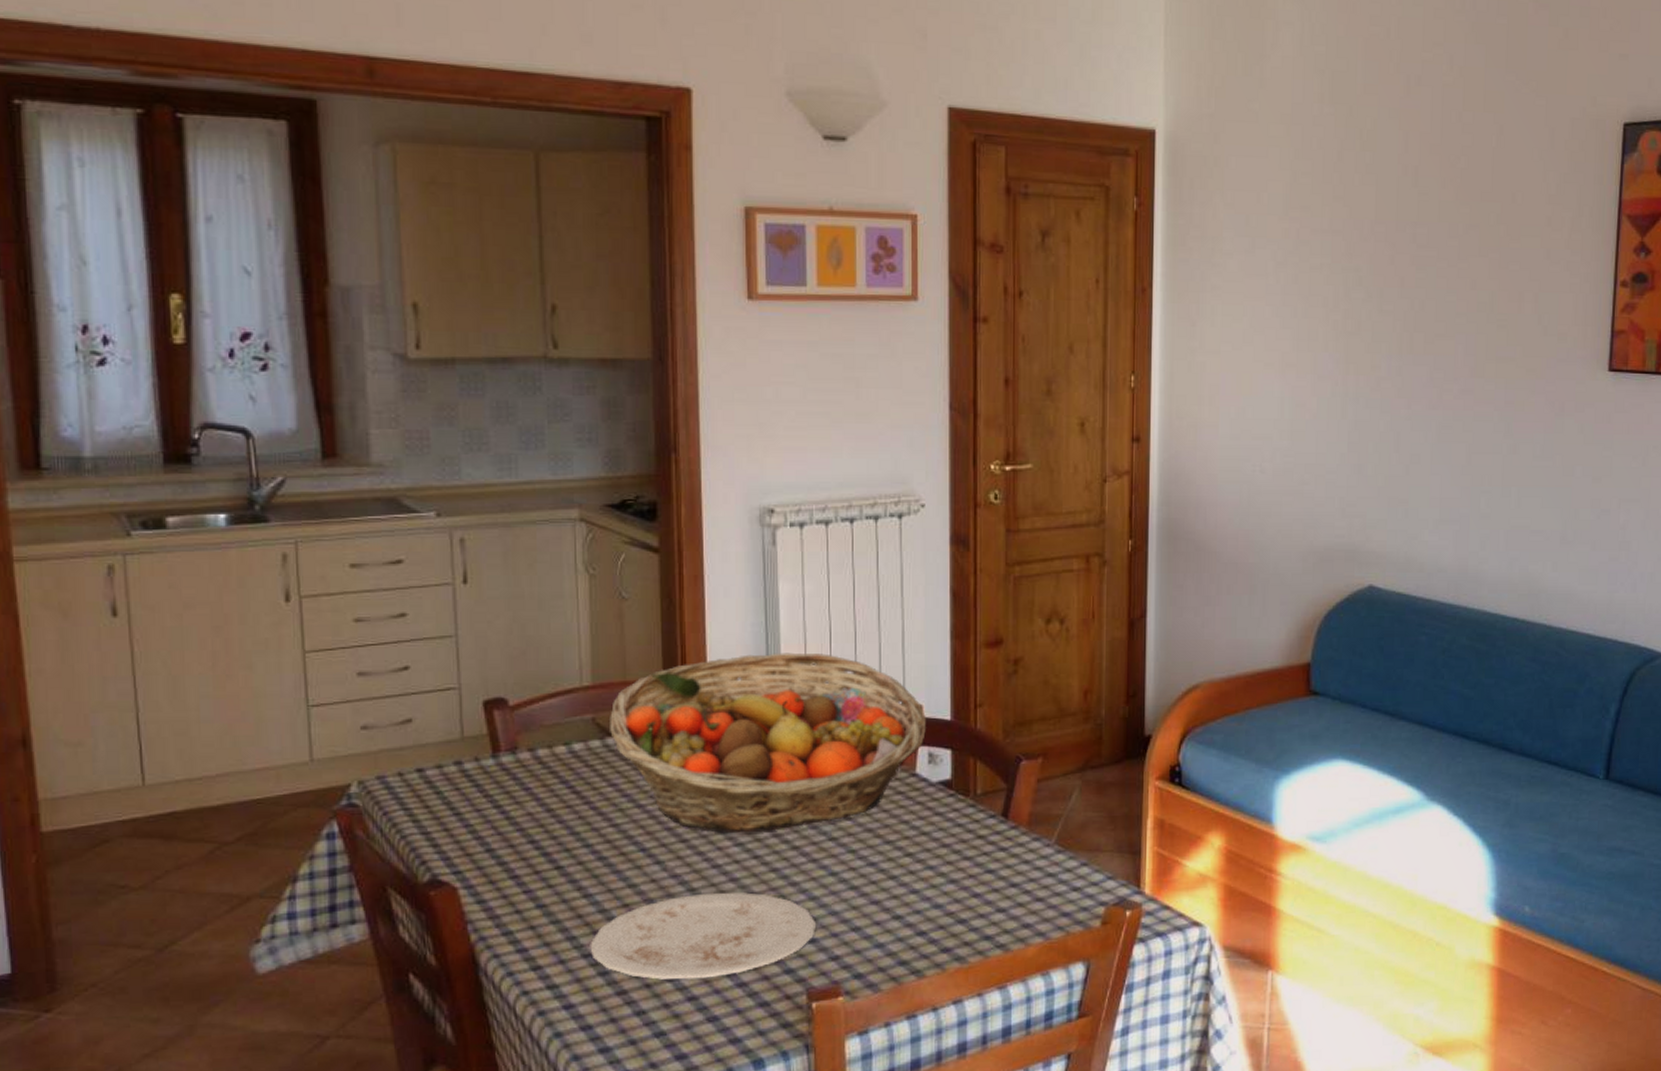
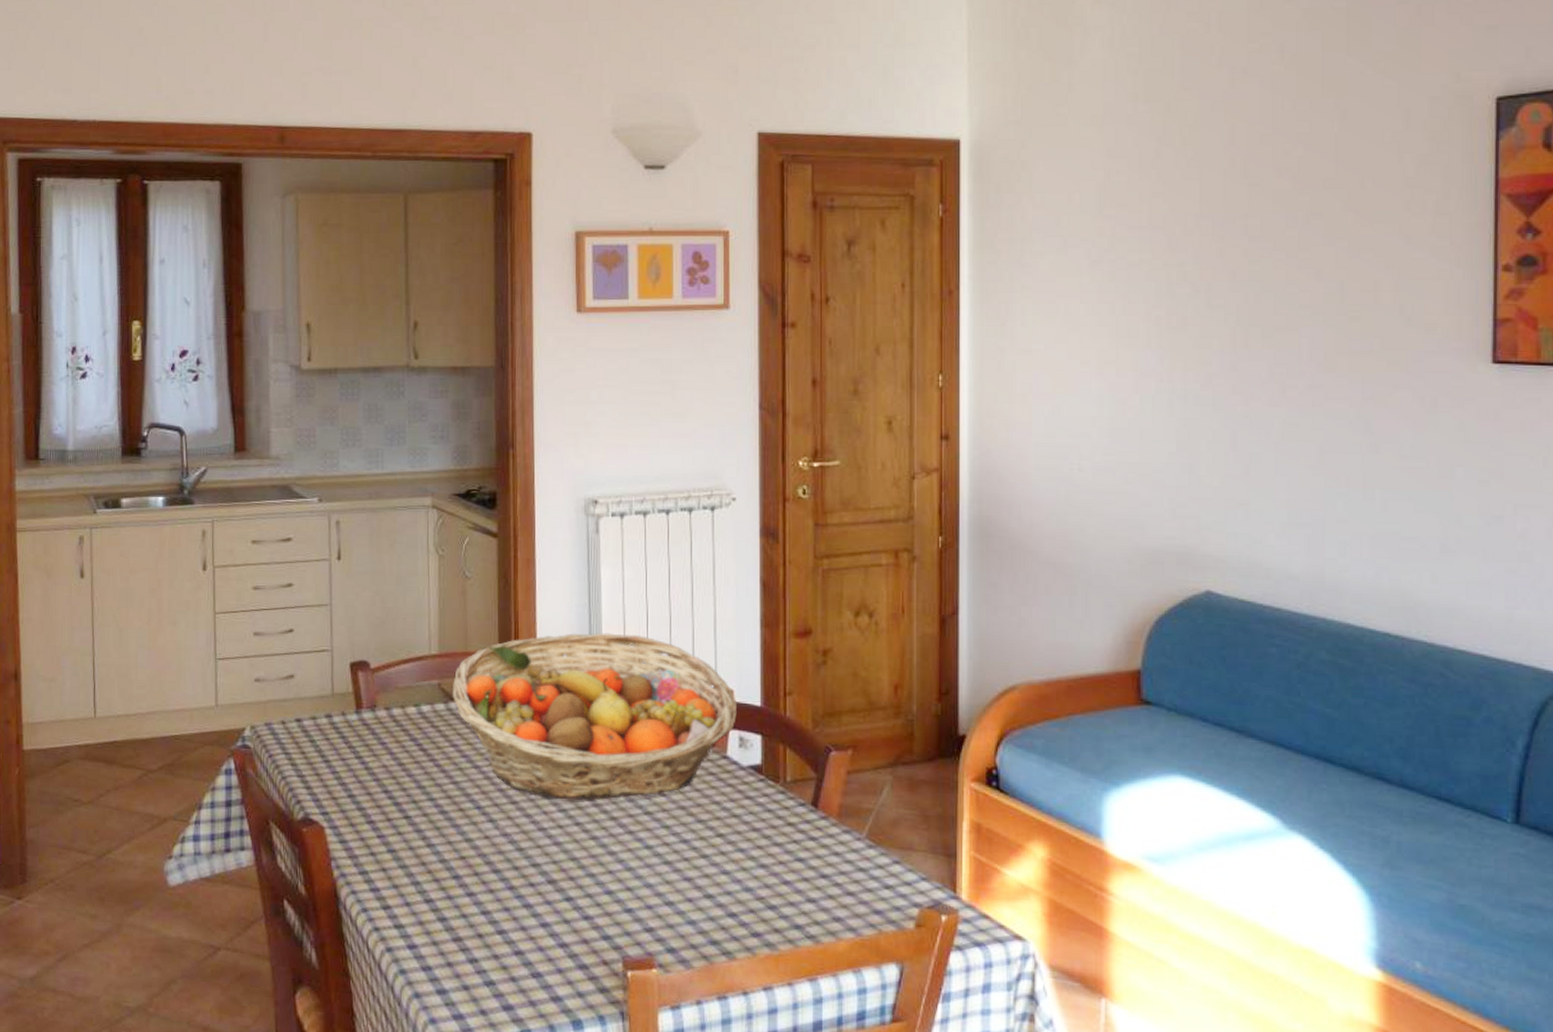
plate: present [590,892,817,979] -> none [431,853,633,935]

